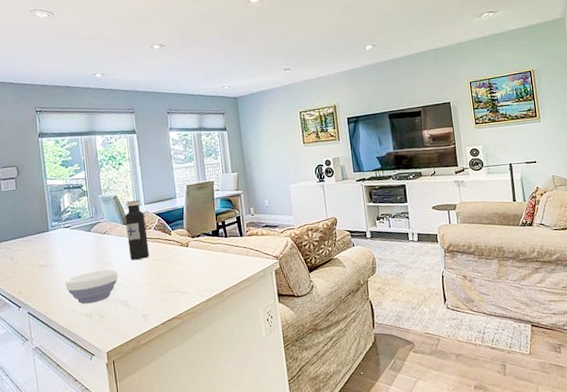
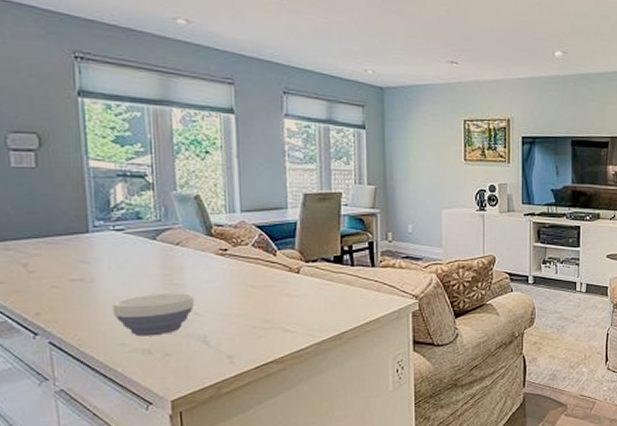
water bottle: present [125,200,150,260] -> none [210,205,243,283]

